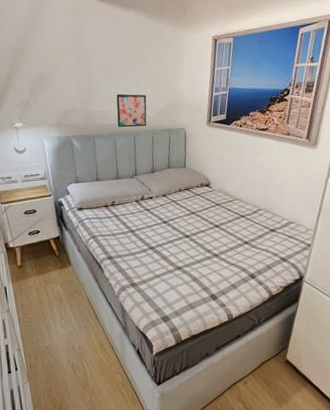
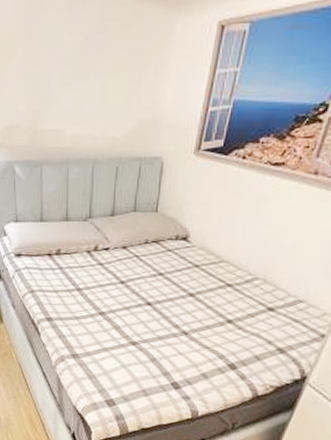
wall art: present [116,94,147,128] -> none [73,106,114,153]

